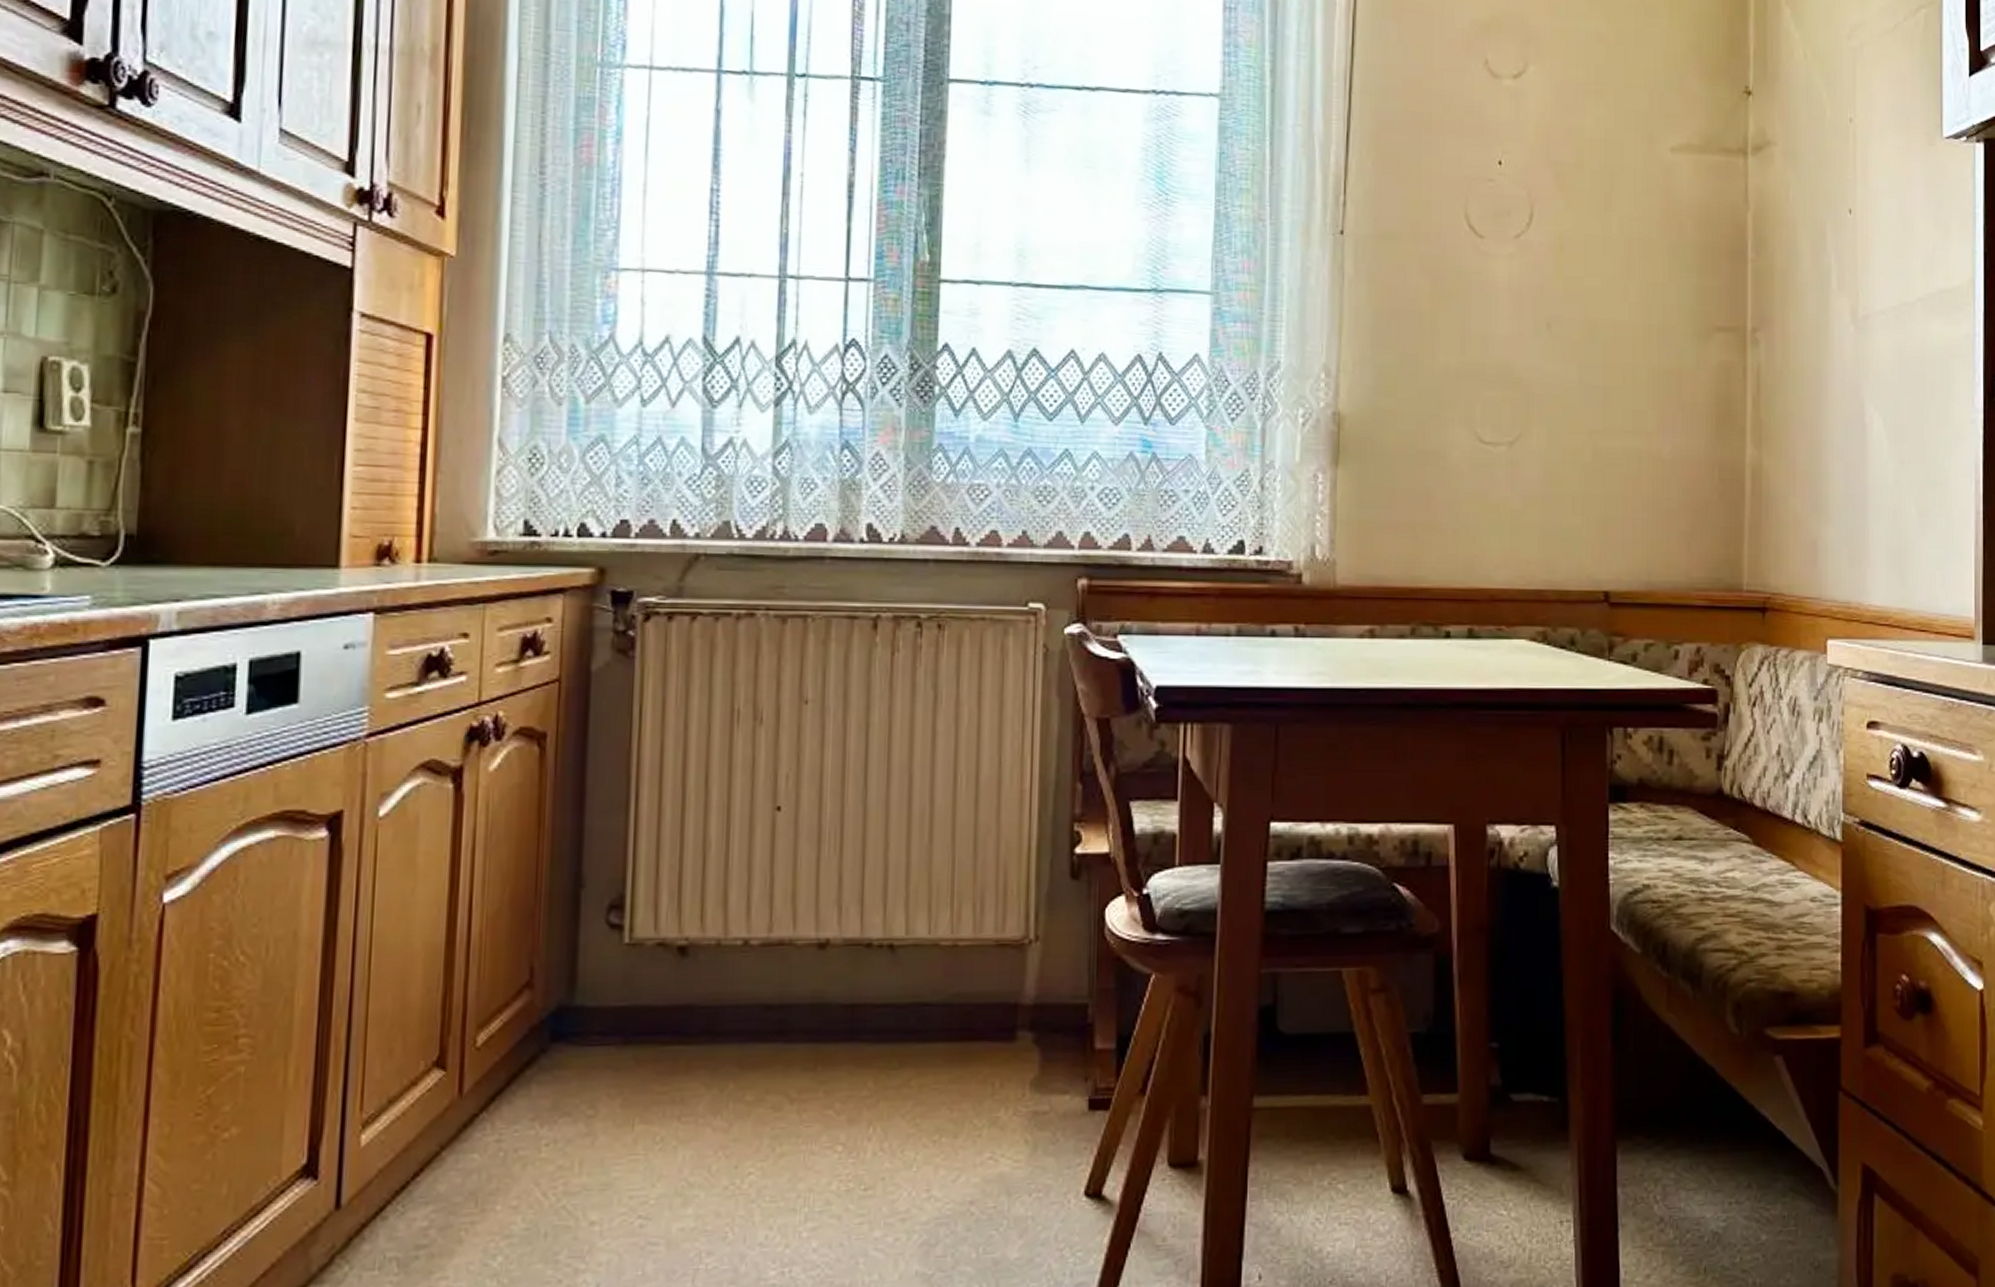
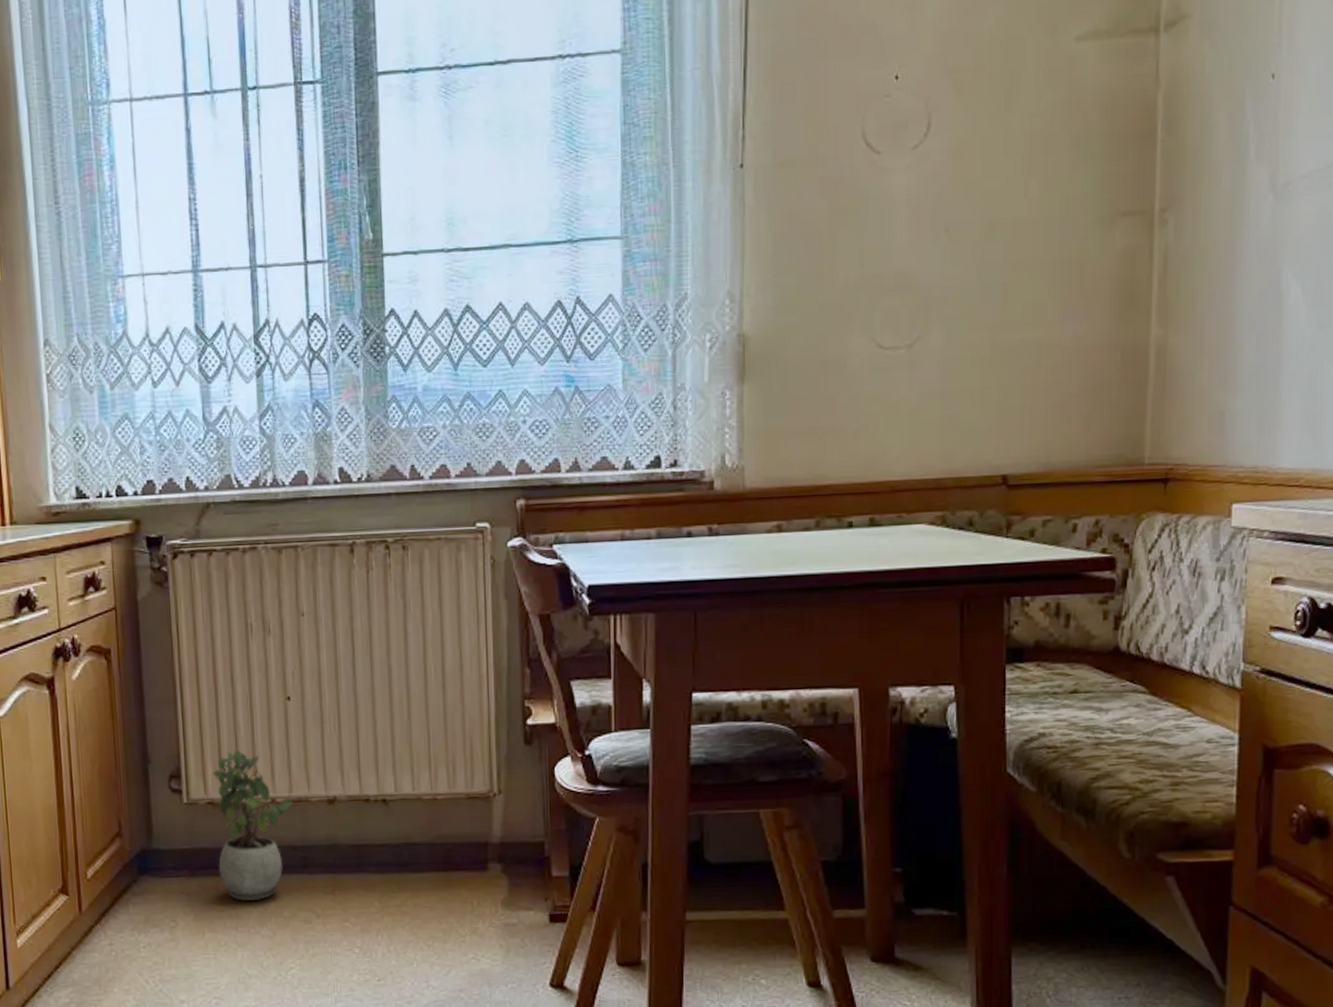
potted plant: none [662,873,773,1081] -> present [212,749,293,902]

